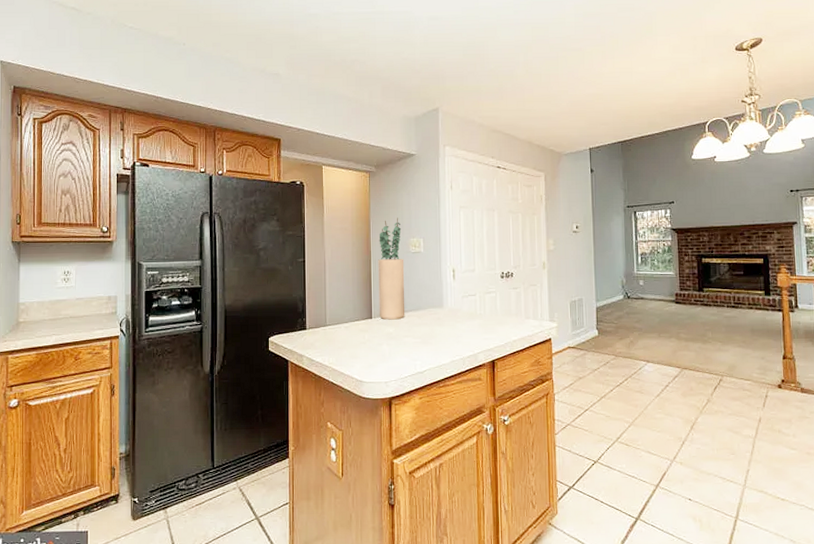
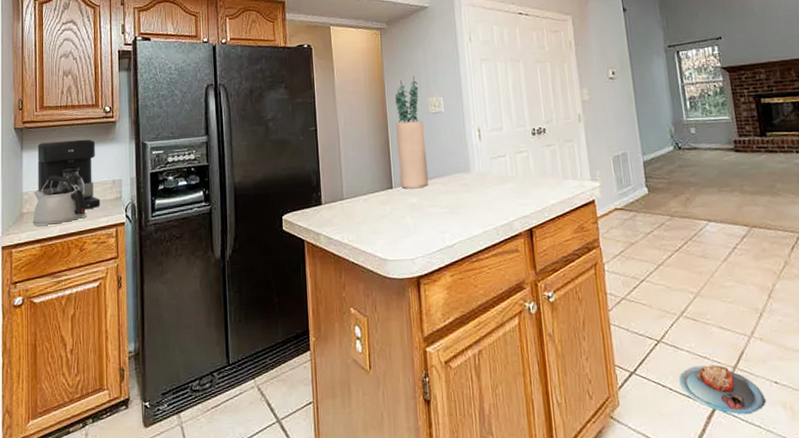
kettle: none [29,289,81,336] -> present [32,175,86,228]
coffee maker: none [34,256,96,322] -> present [37,139,100,210]
pet bowl: none [609,483,681,525] -> present [679,365,767,415]

